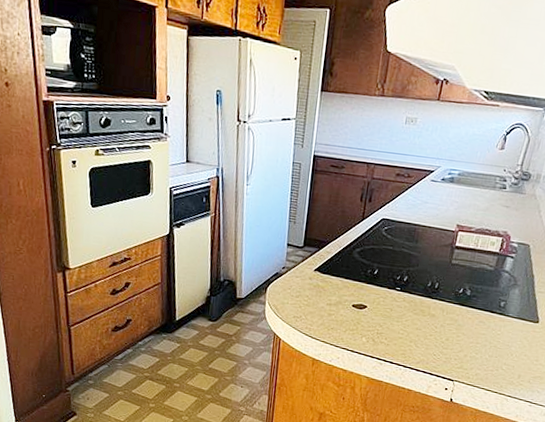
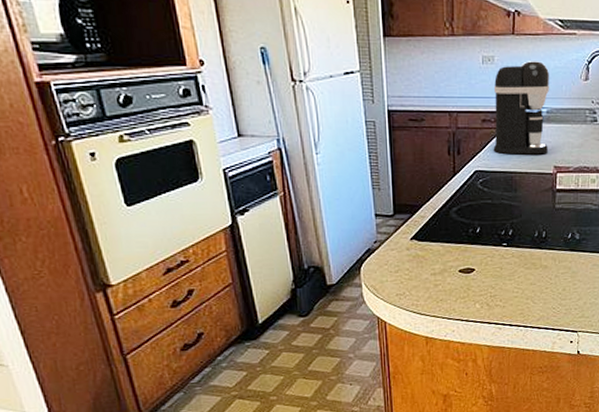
coffee maker: none [401,125,467,212] -> present [493,61,550,155]

